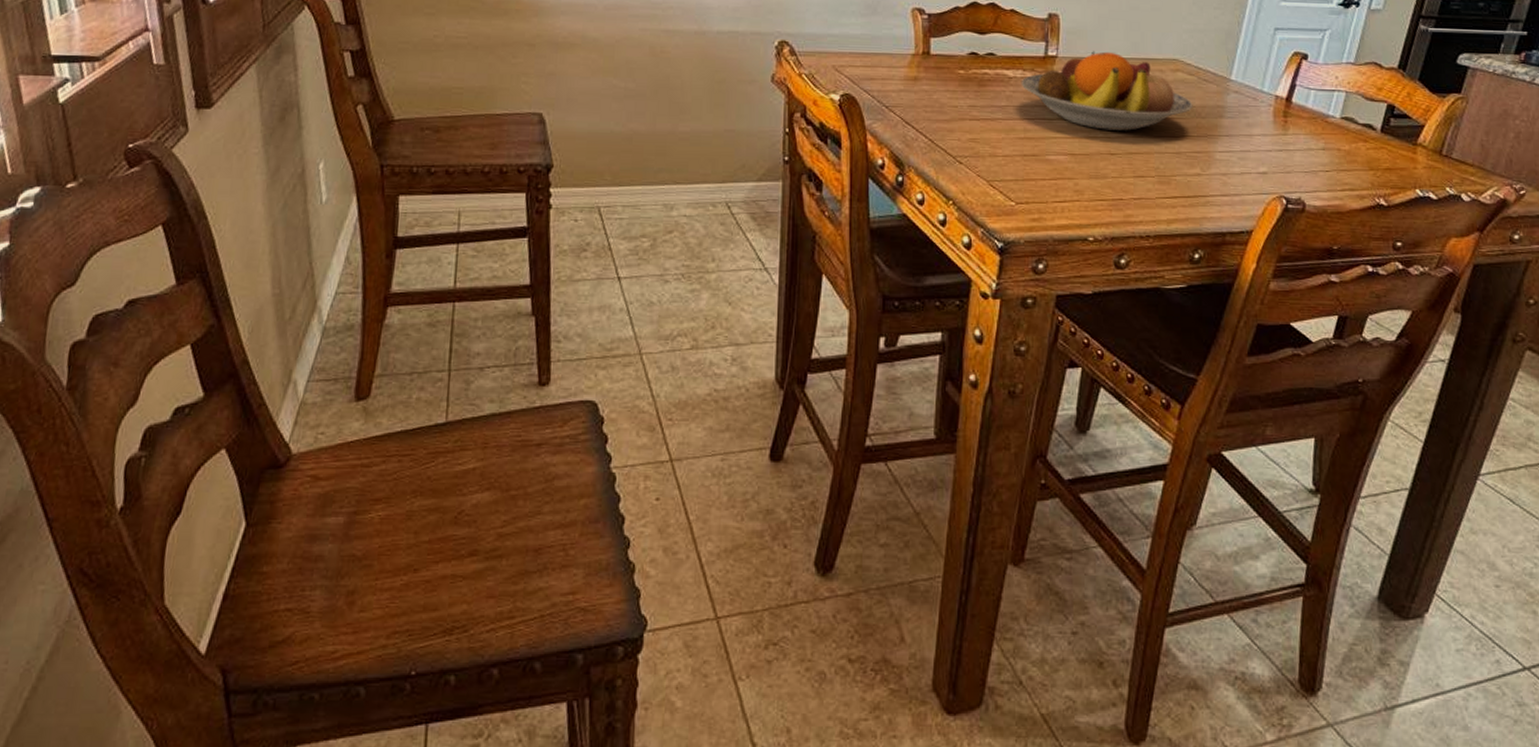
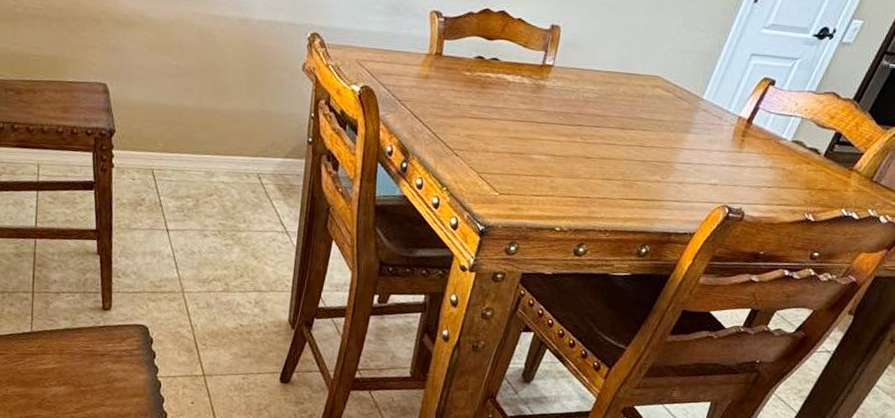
fruit bowl: present [1021,51,1193,131] -> none [517,63,665,139]

